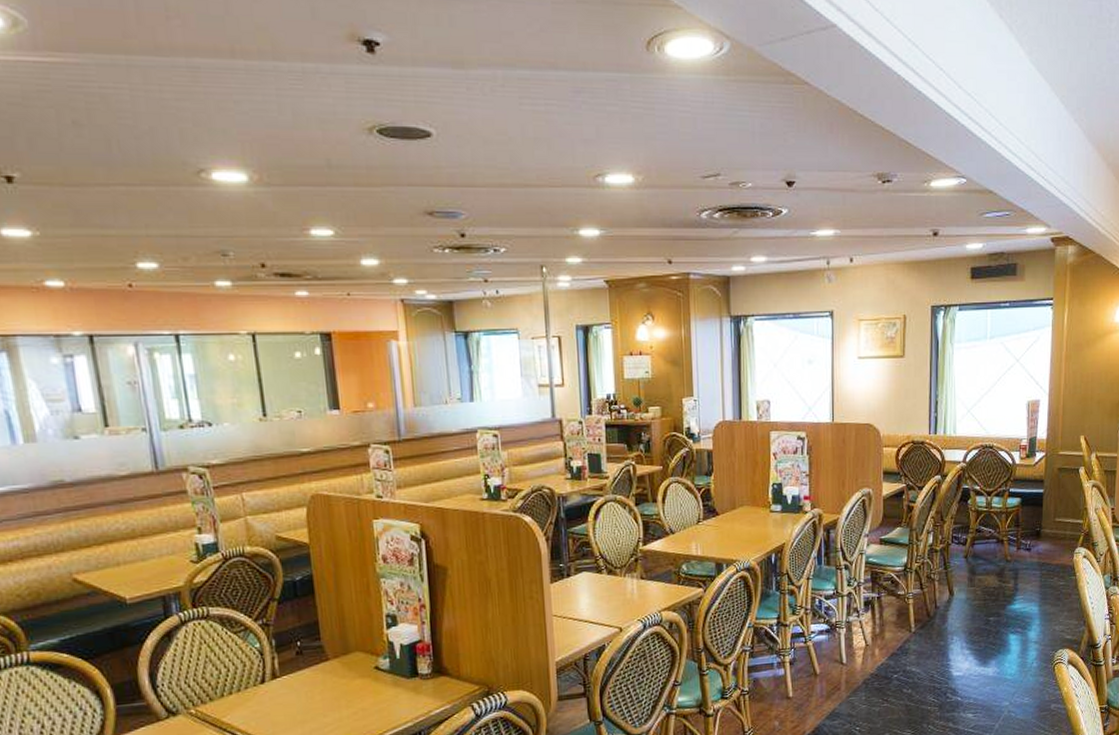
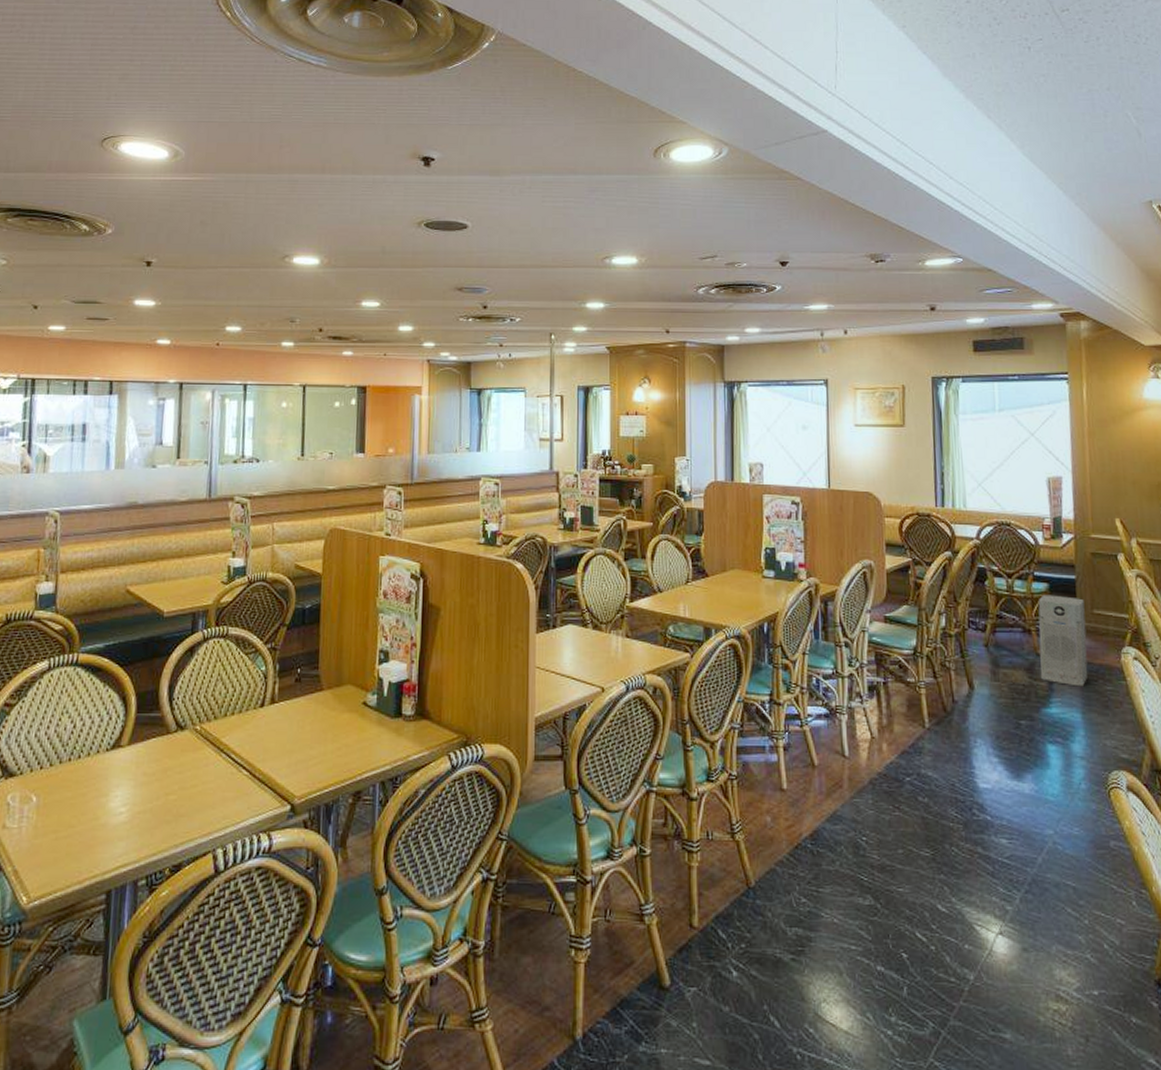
air purifier: none [1008,508,1048,585] -> present [1038,594,1088,687]

